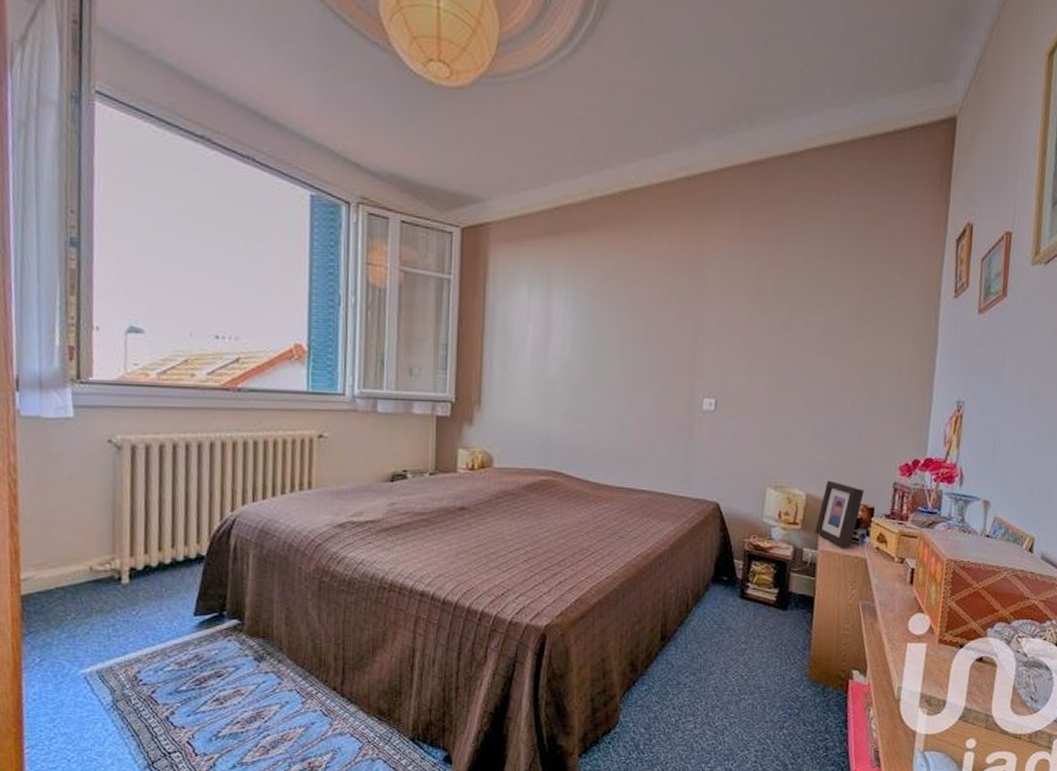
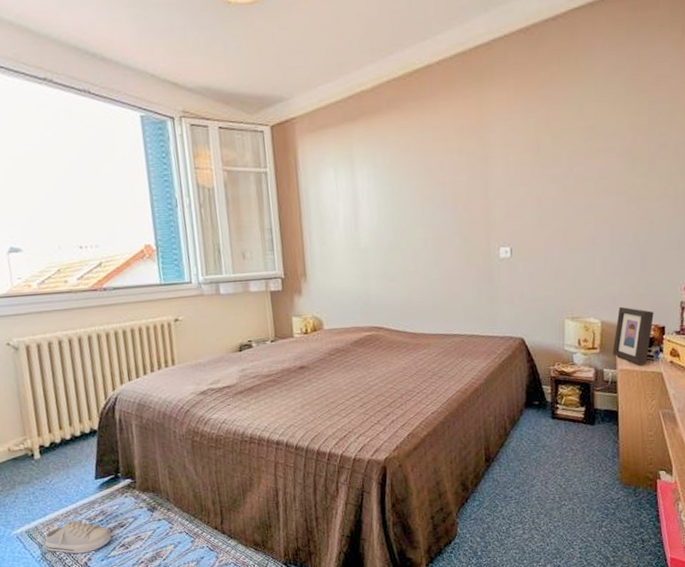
shoe: none [119,663,204,705] -> present [45,520,112,554]

